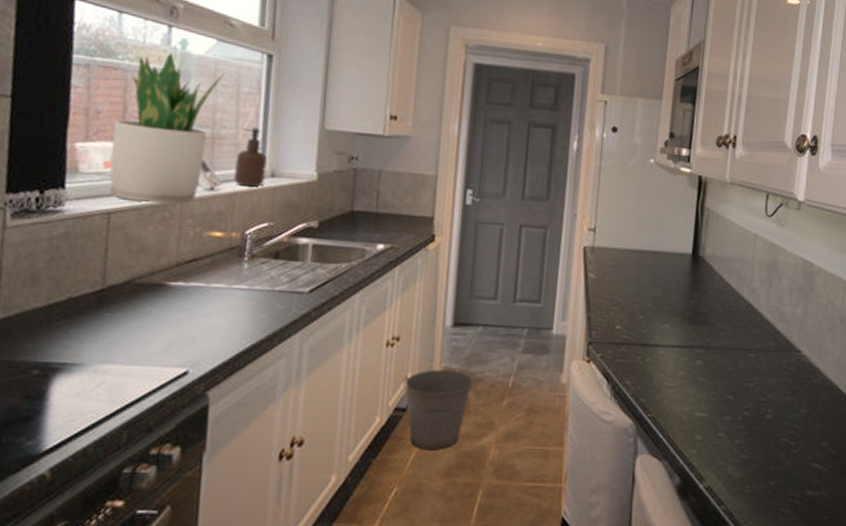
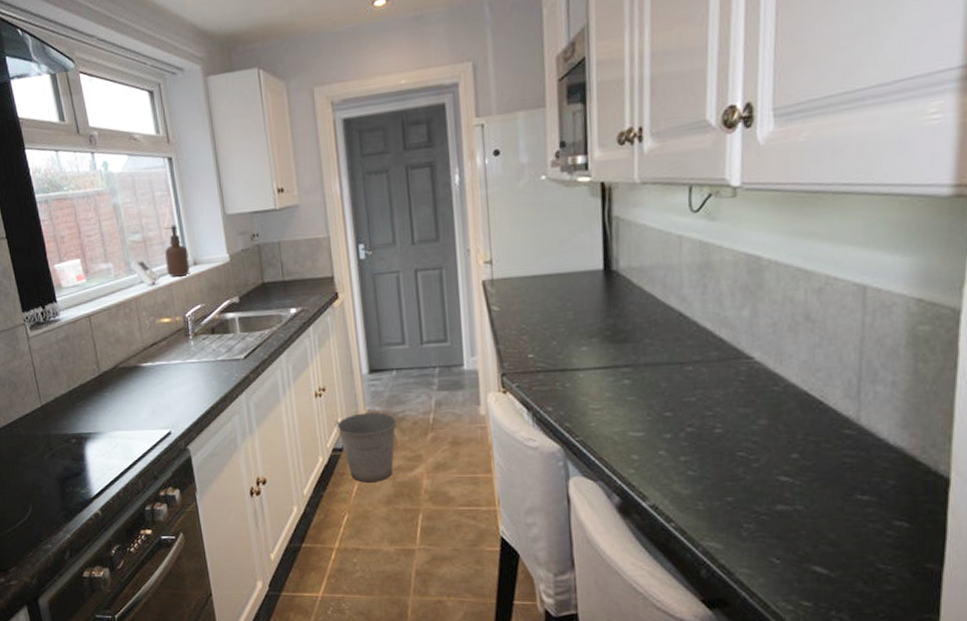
planter: present [109,52,226,204] -> none [75,175,144,304]

